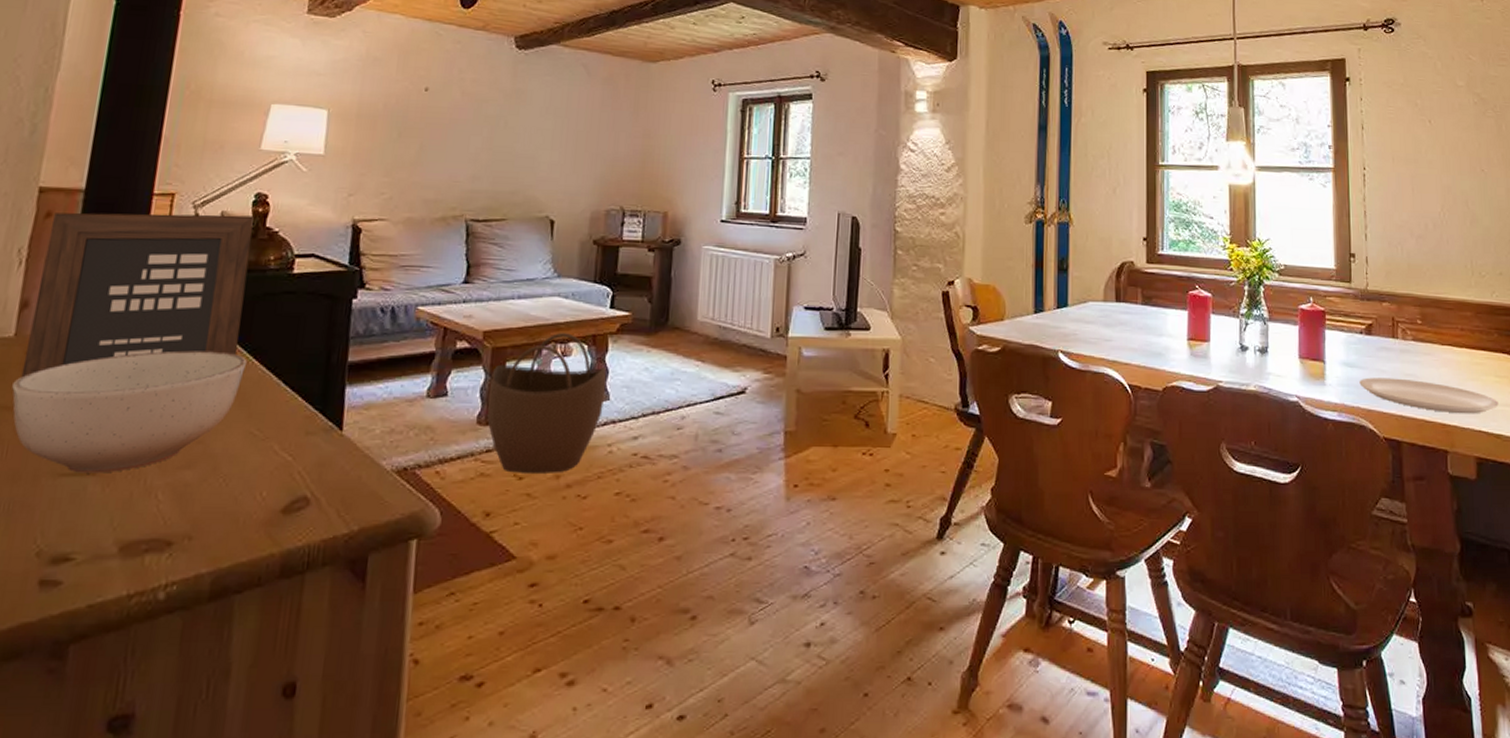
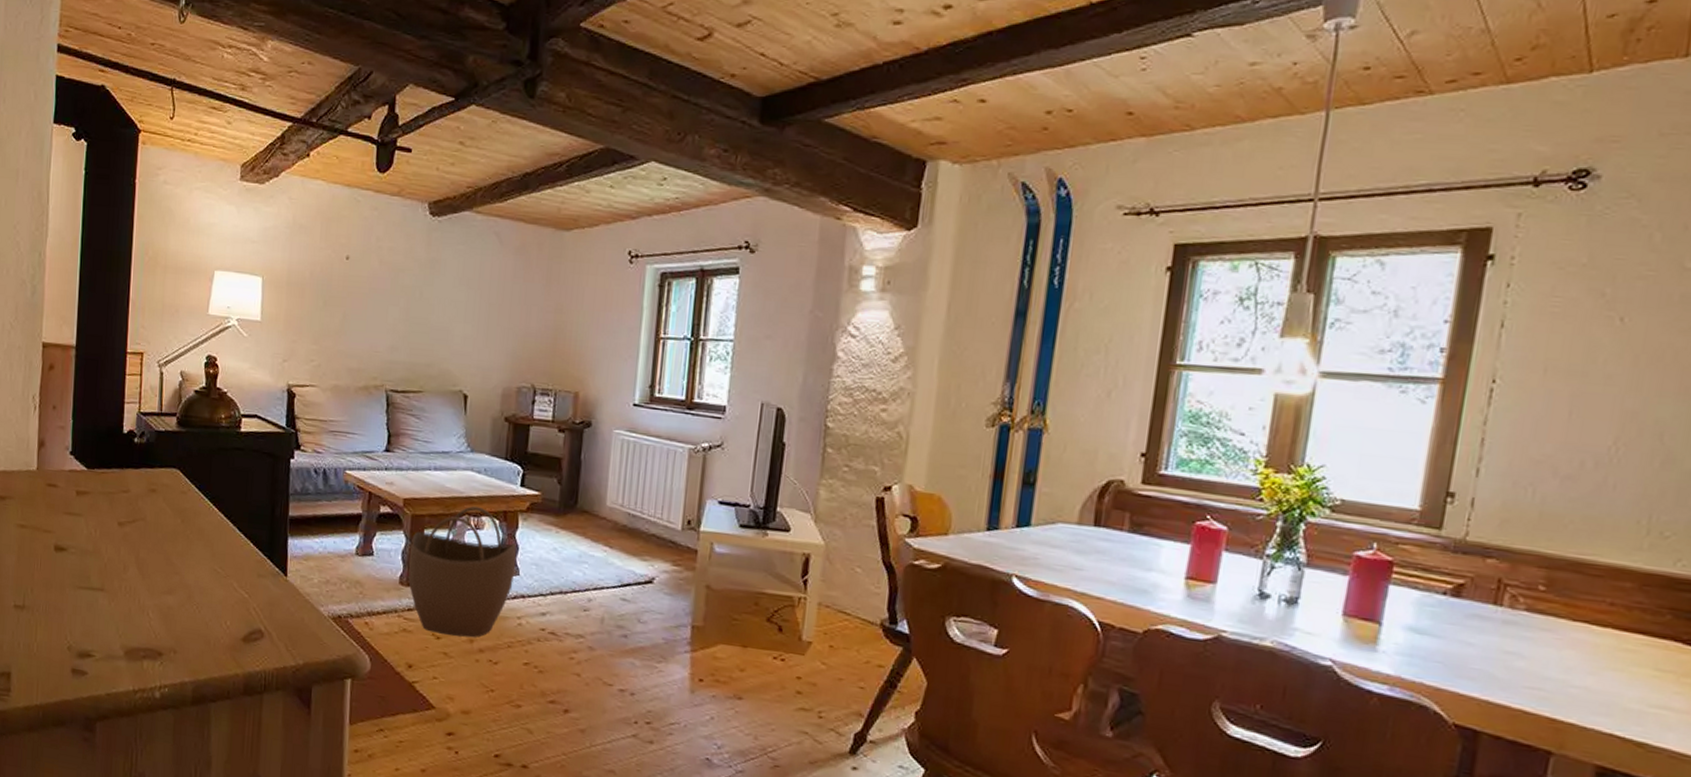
bowl: present [12,350,248,474] -> none [39,492,209,591]
picture frame: present [21,212,254,378] -> none [44,366,207,506]
plate: present [1359,377,1499,414] -> none [1429,649,1652,713]

